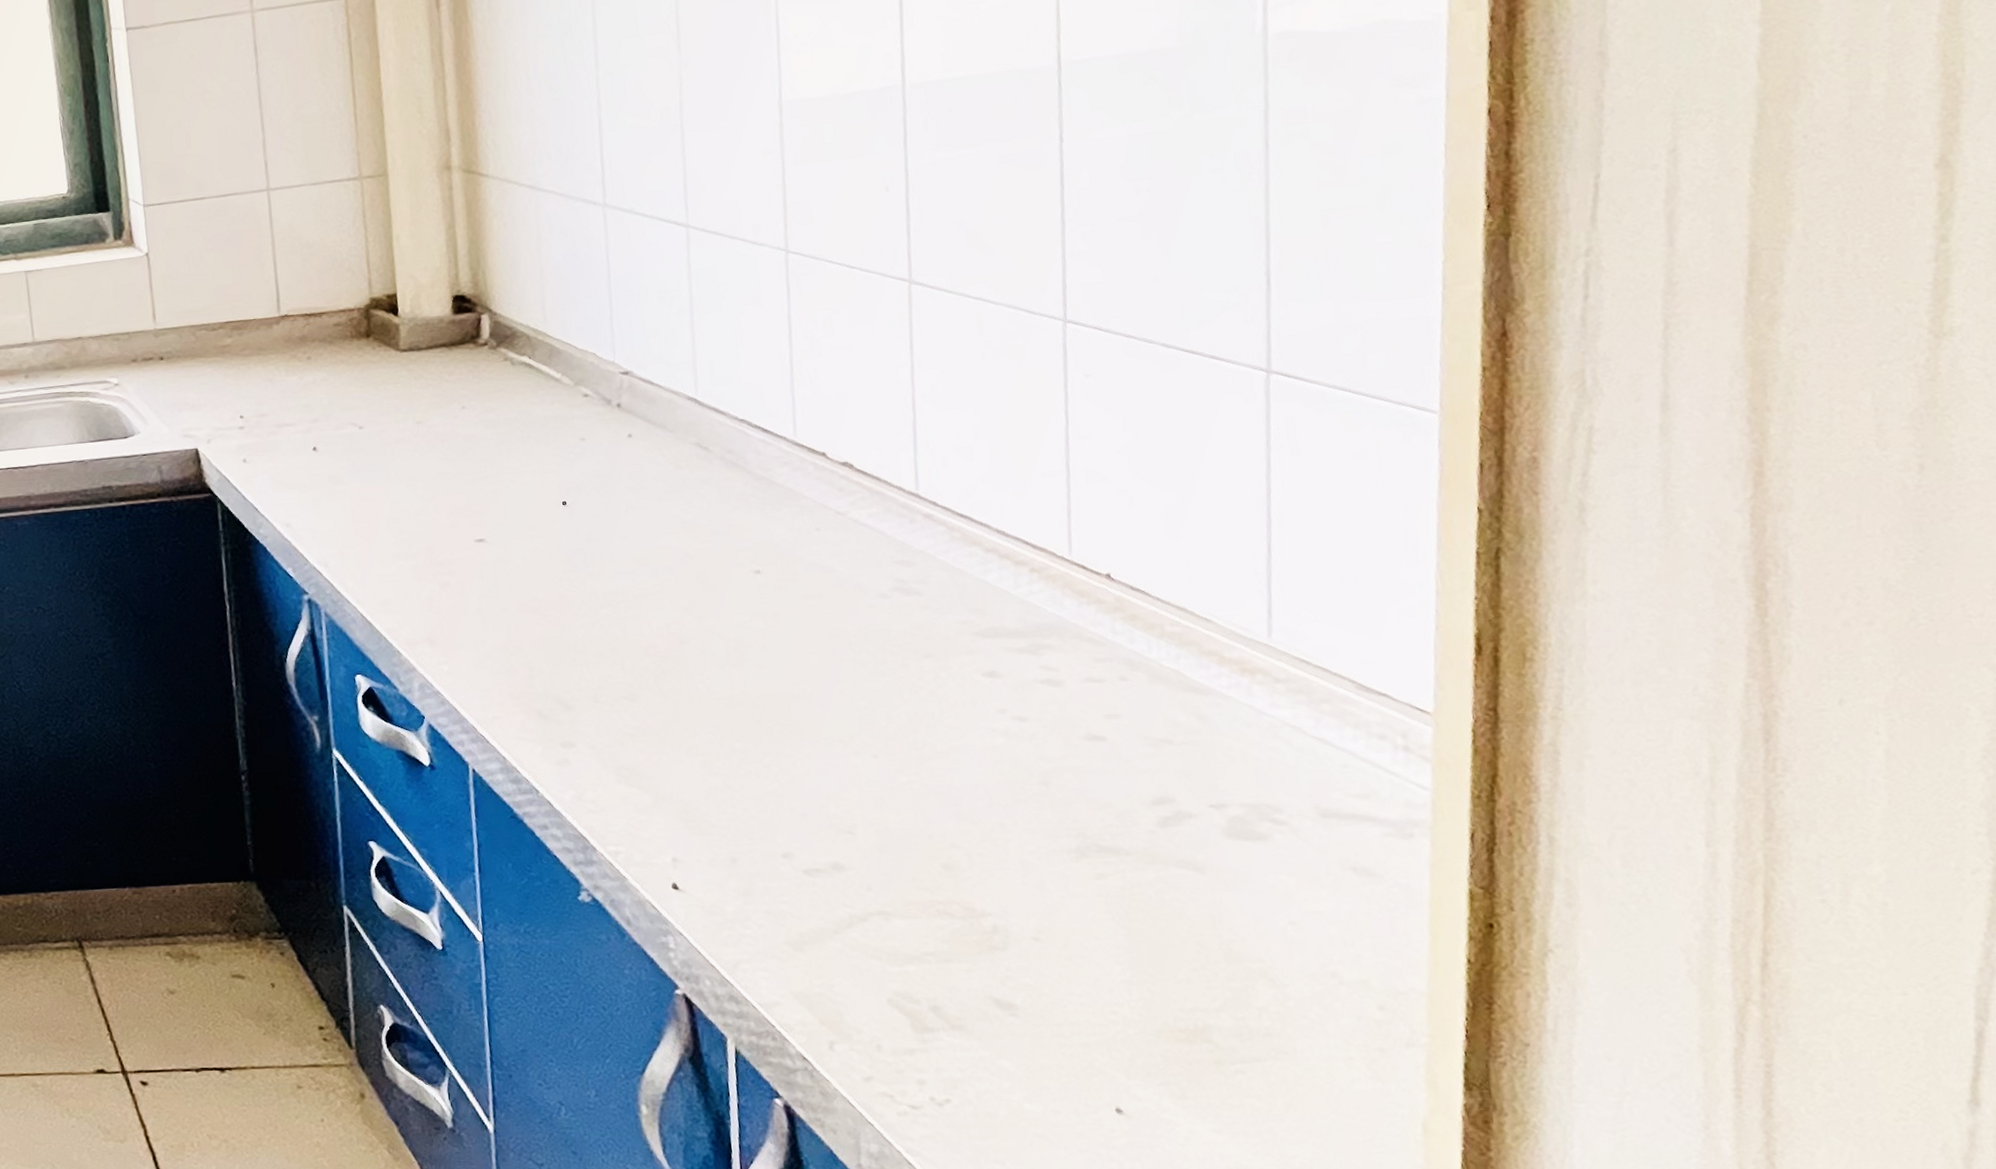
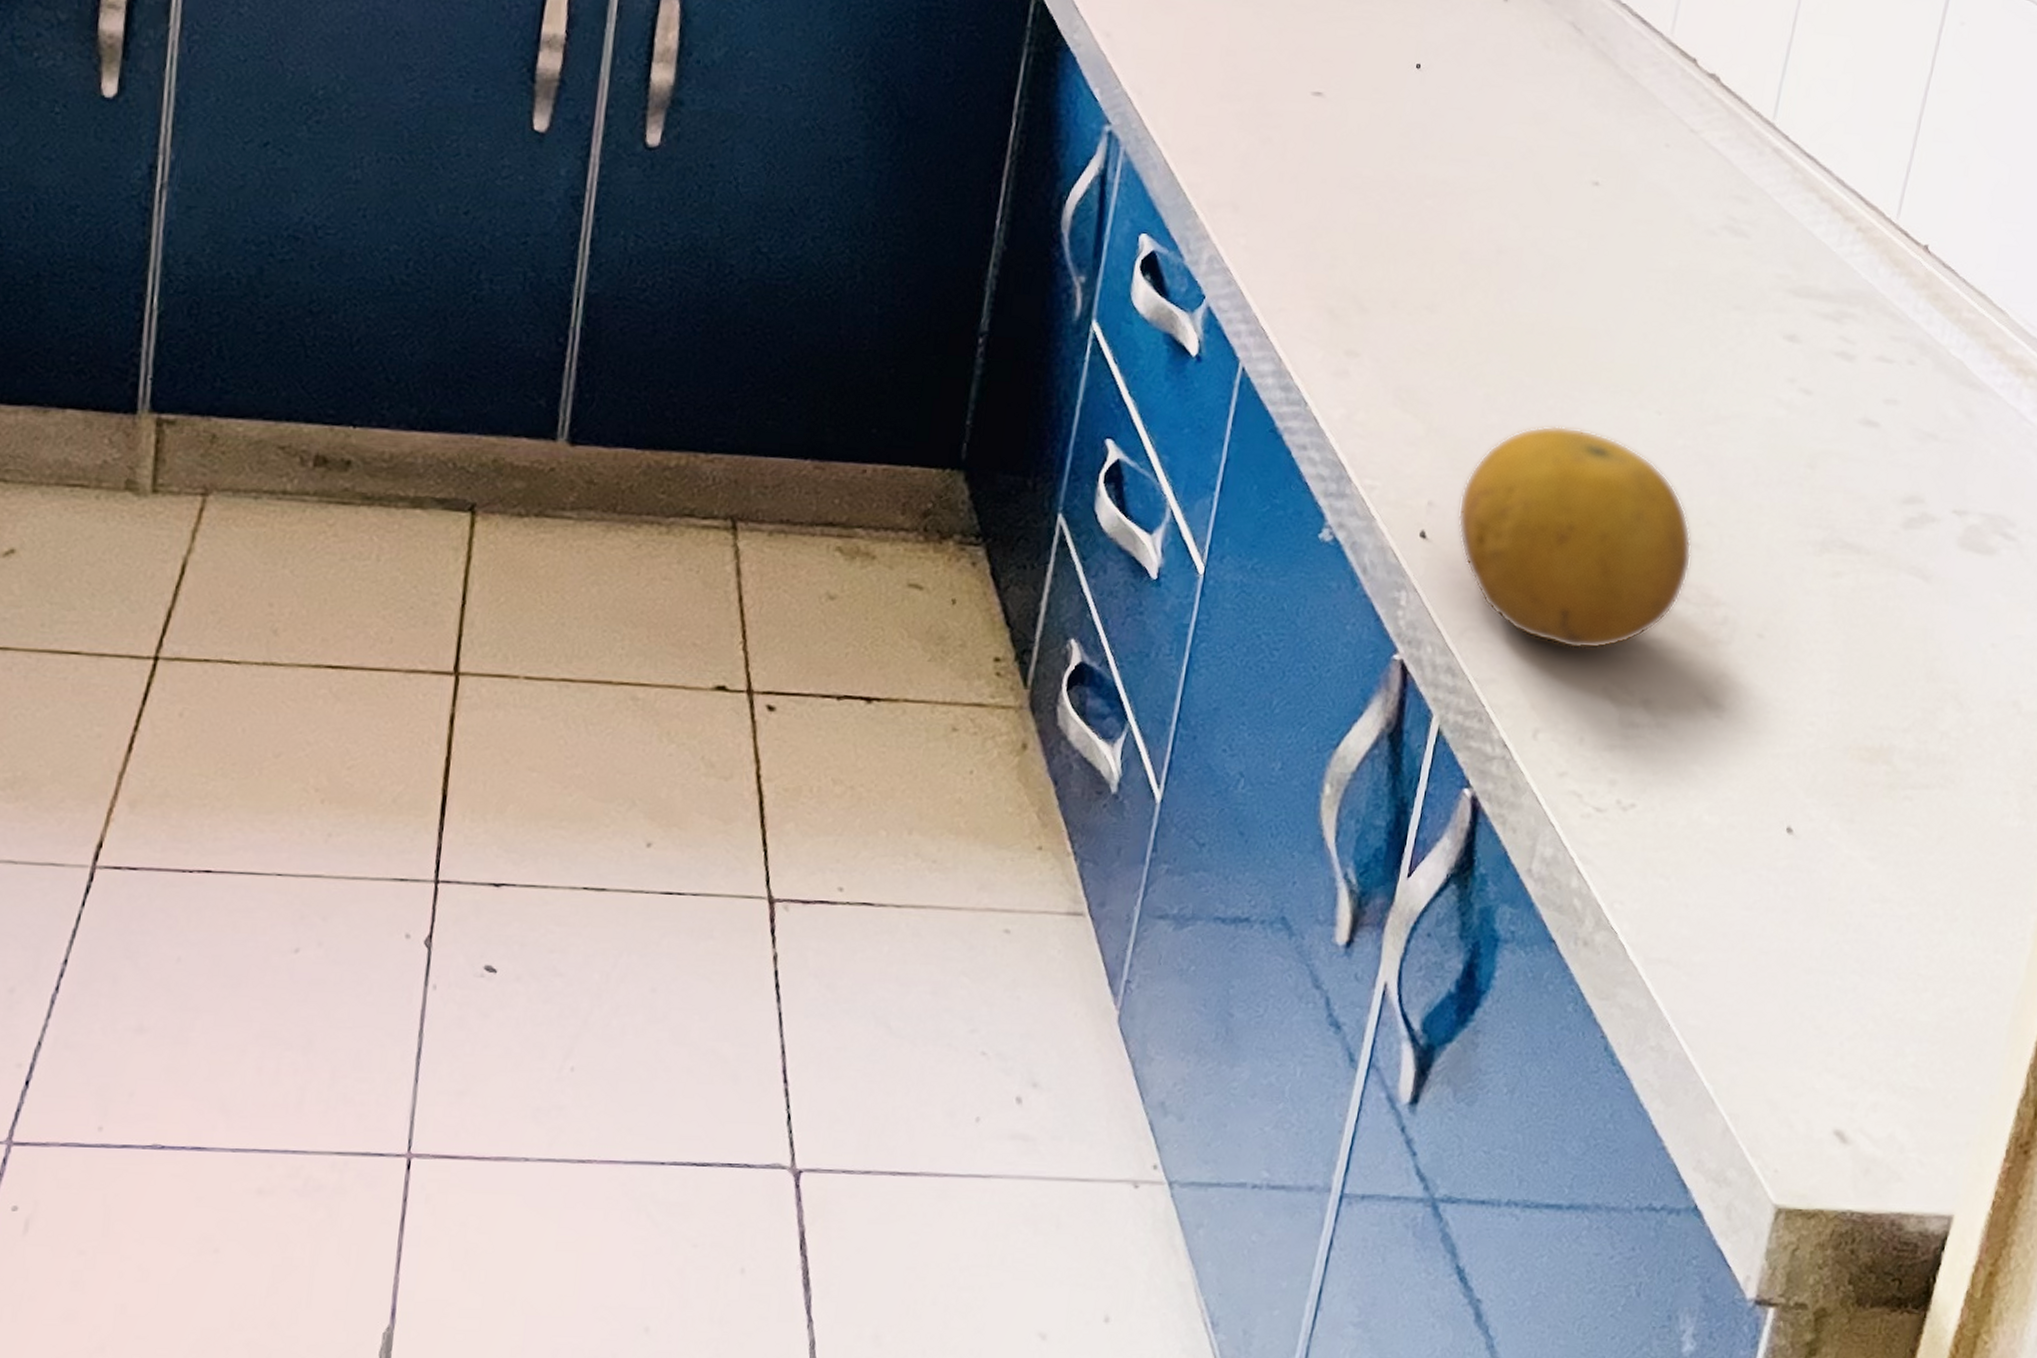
fruit: none [701,779,946,969] -> present [1457,425,1692,650]

